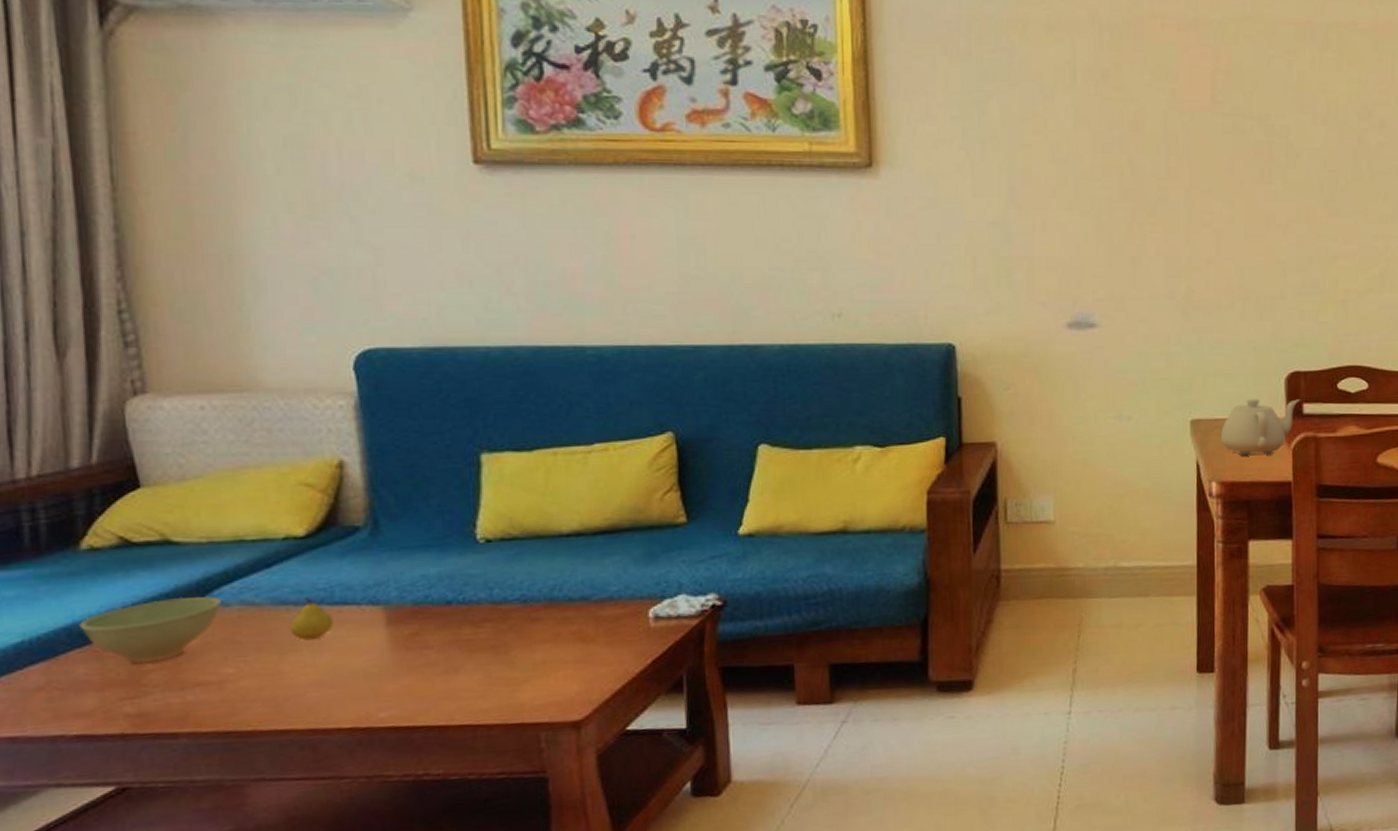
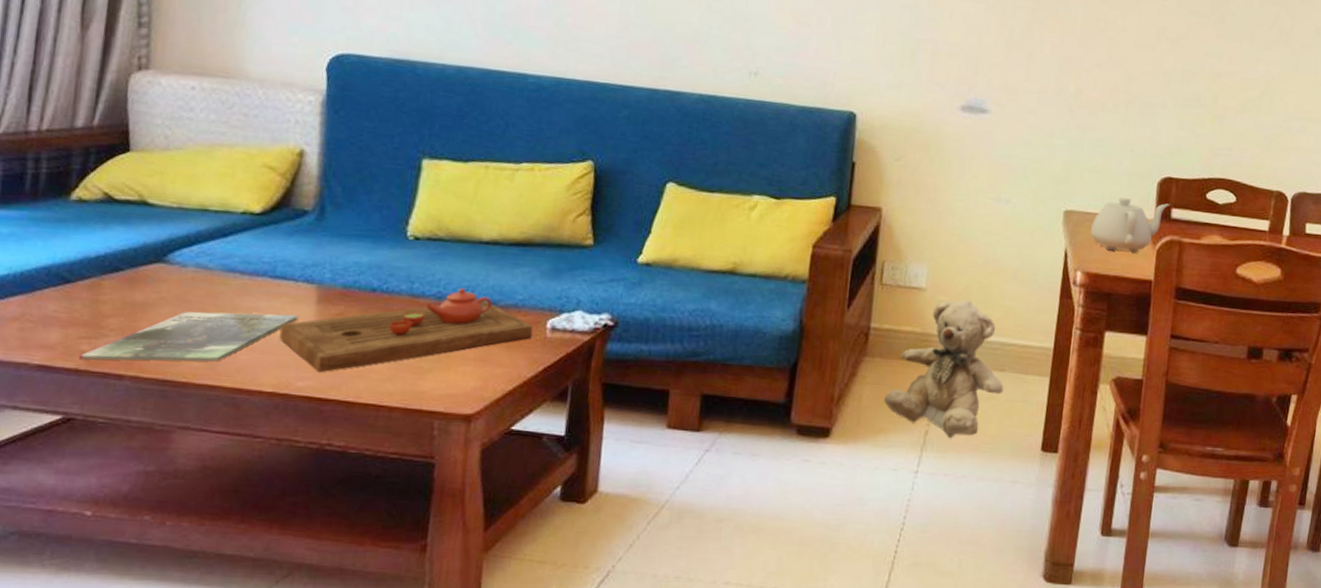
bowl: present [79,595,221,665] -> none [57,253,180,310]
magazine: none [123,641,369,723] -> present [79,311,299,362]
fruit: present [290,596,333,641] -> none [234,267,272,308]
tea set: none [349,587,634,700] -> present [279,288,533,373]
teddy bear: none [1025,528,1150,672] -> present [884,300,1004,437]

